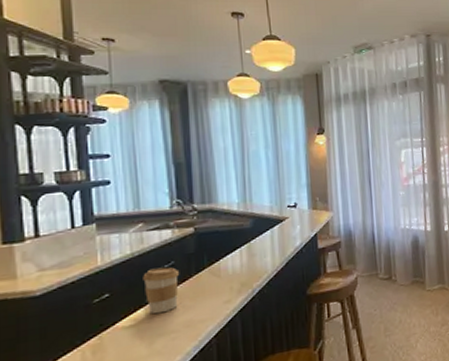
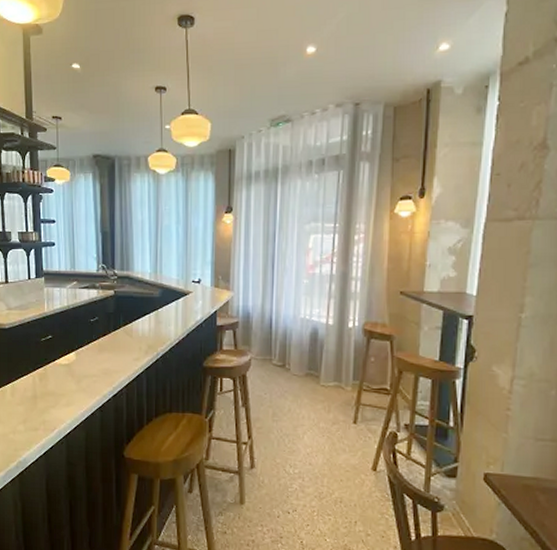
coffee cup: present [143,267,180,314] -> none [75,321,102,359]

